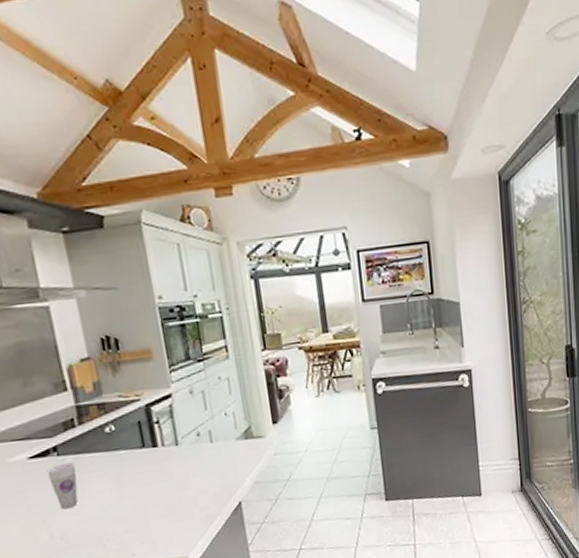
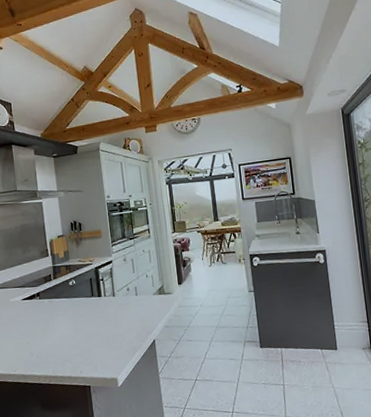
cup: present [47,462,78,510] -> none [32,304,50,336]

